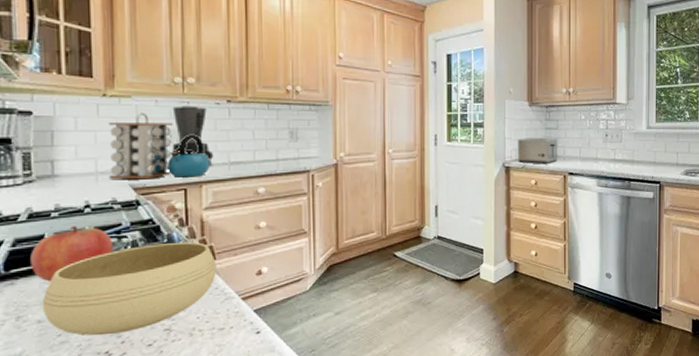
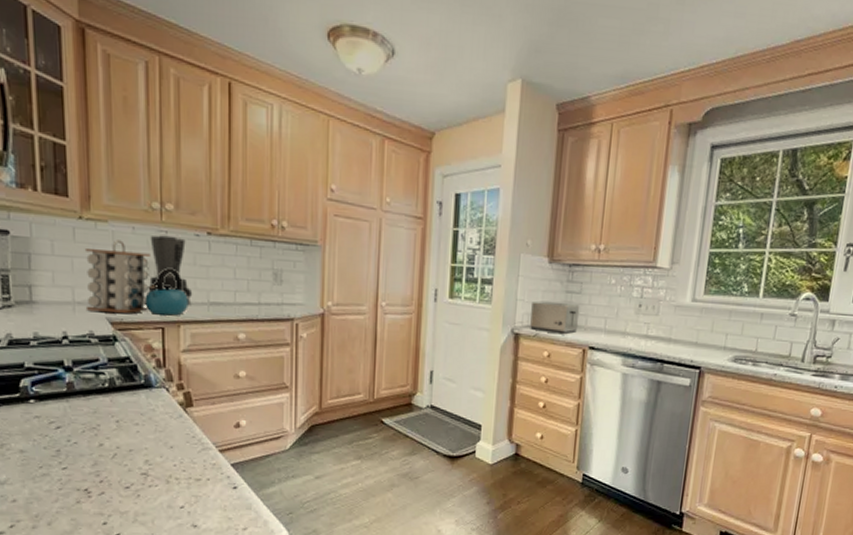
fruit: present [30,226,114,282] -> none [12,357,92,413]
bowl: present [43,241,216,336] -> none [24,384,194,473]

